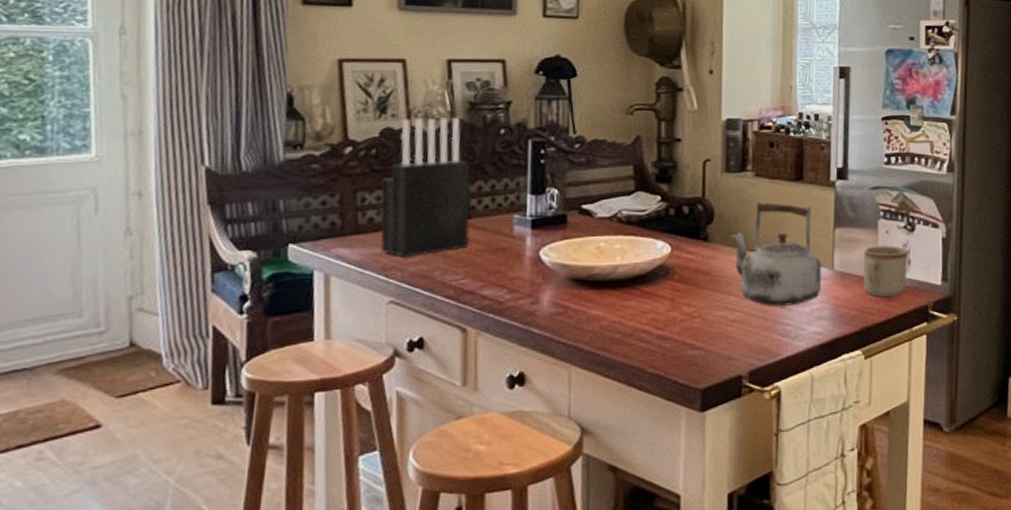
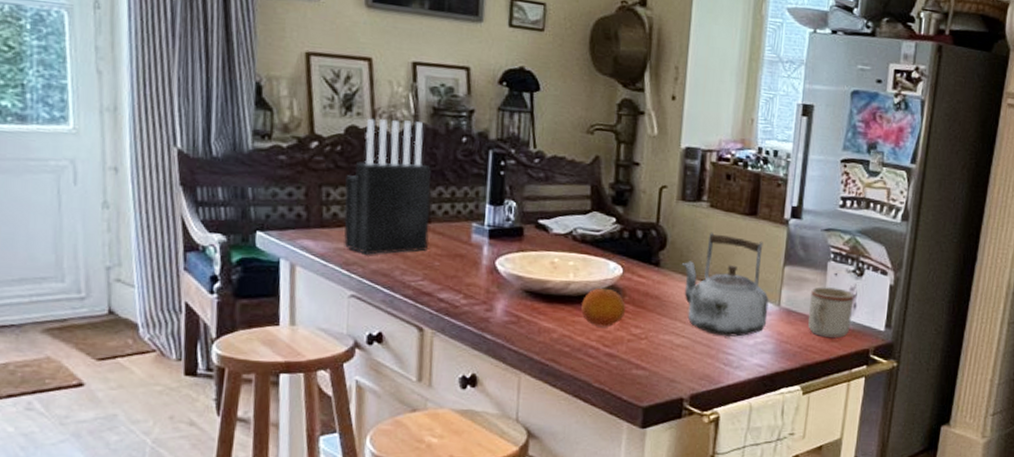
fruit: none [631,268,676,309] -> present [581,287,625,327]

